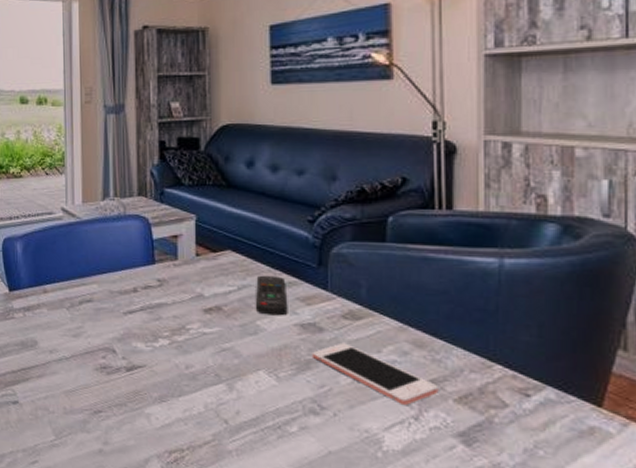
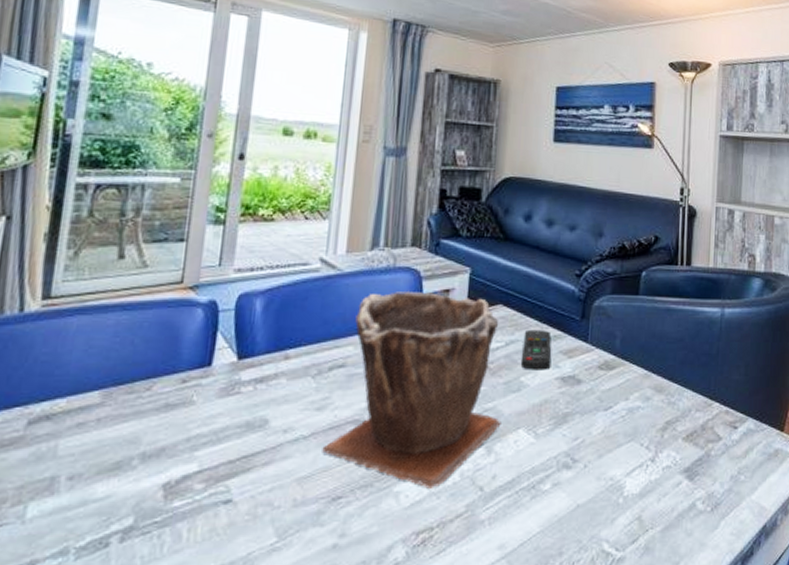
plant pot: none [81,236,240,416] -> present [322,290,501,490]
cell phone: present [311,343,439,405] -> none [569,393,672,448]

